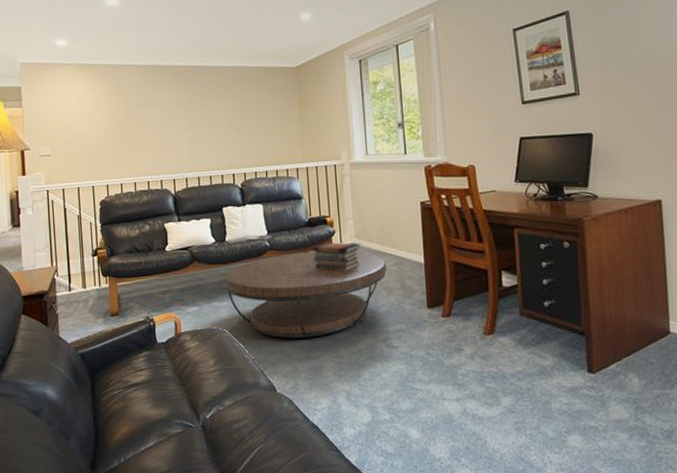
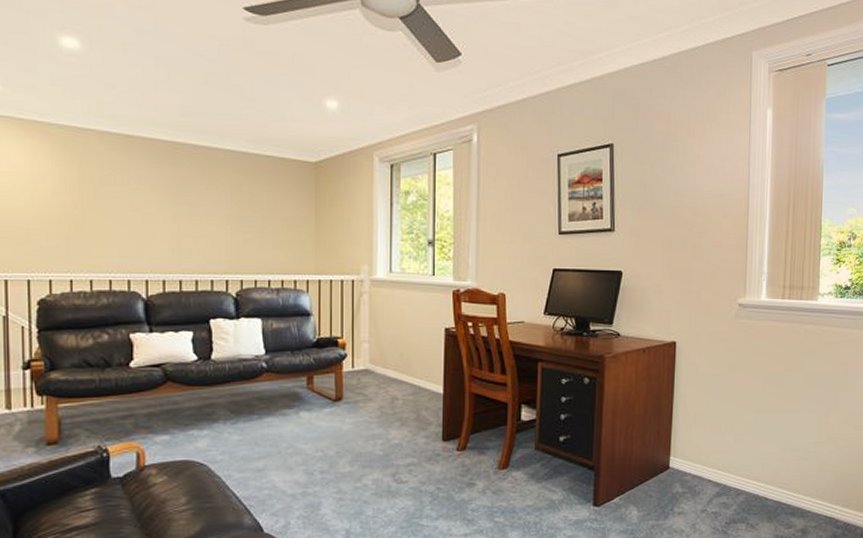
coffee table: present [225,251,387,339] -> none [208,376,403,473]
book stack: present [312,242,361,271] -> none [318,367,375,399]

